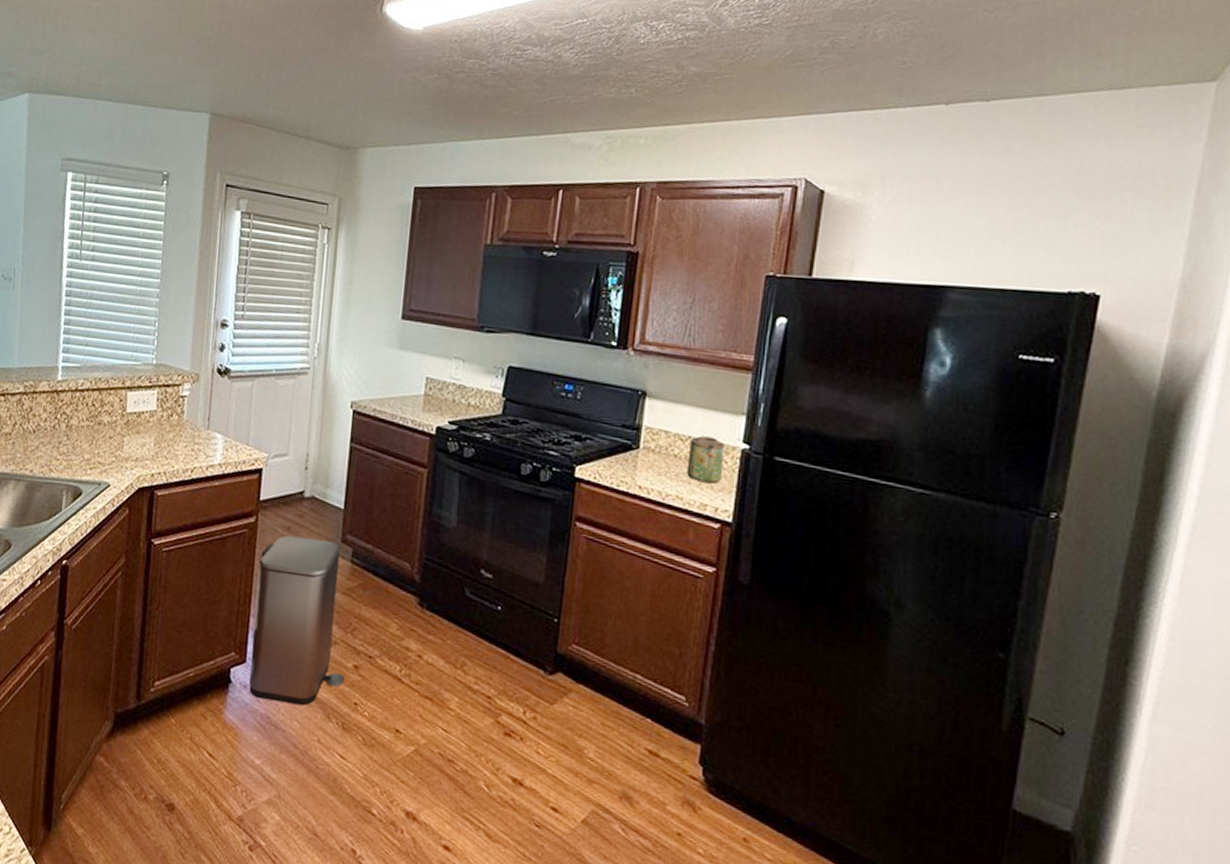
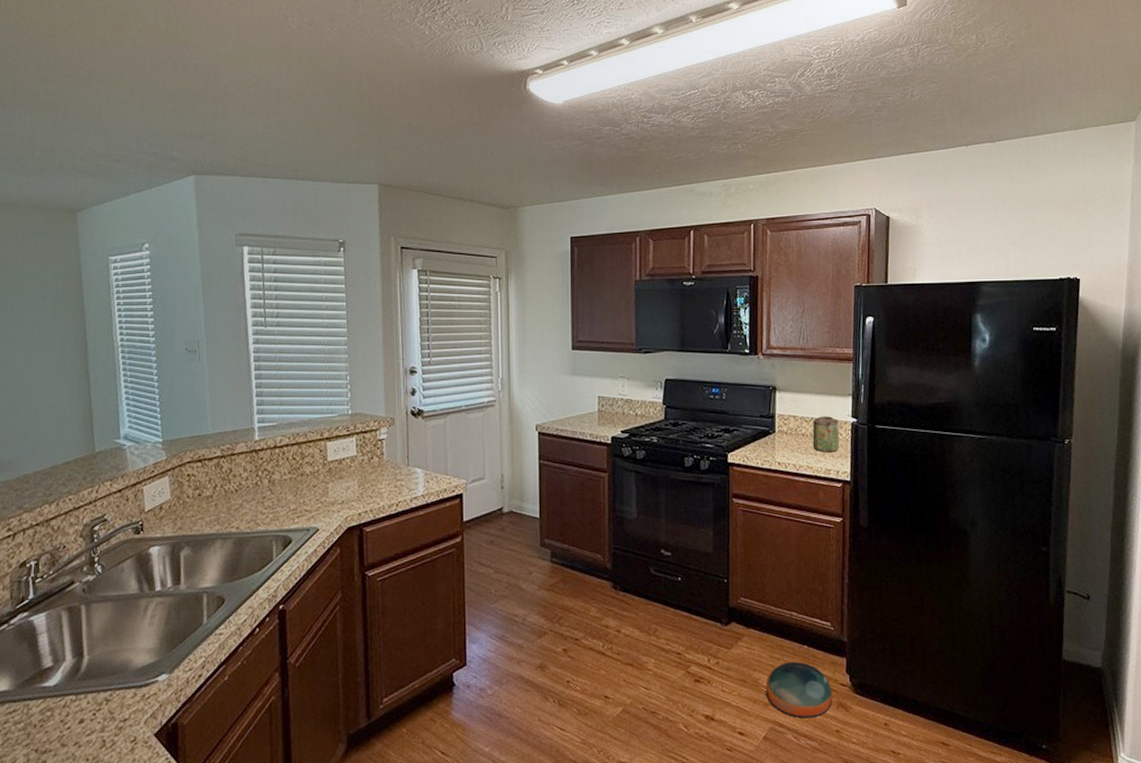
pedal bin: present [249,535,345,706] -> none [468,547,556,694]
pet bowl: none [591,734,678,811] -> present [765,661,833,719]

